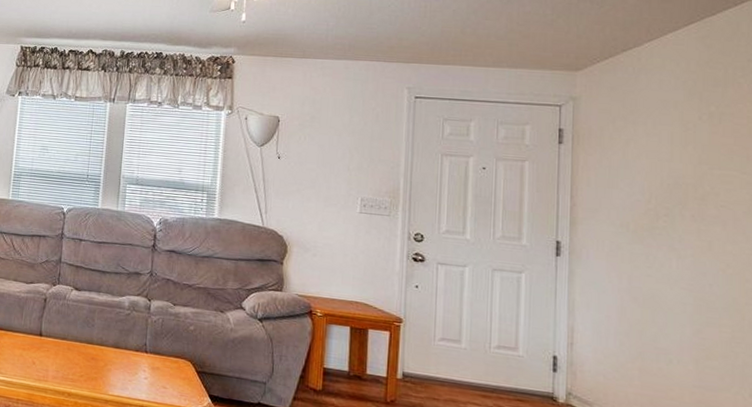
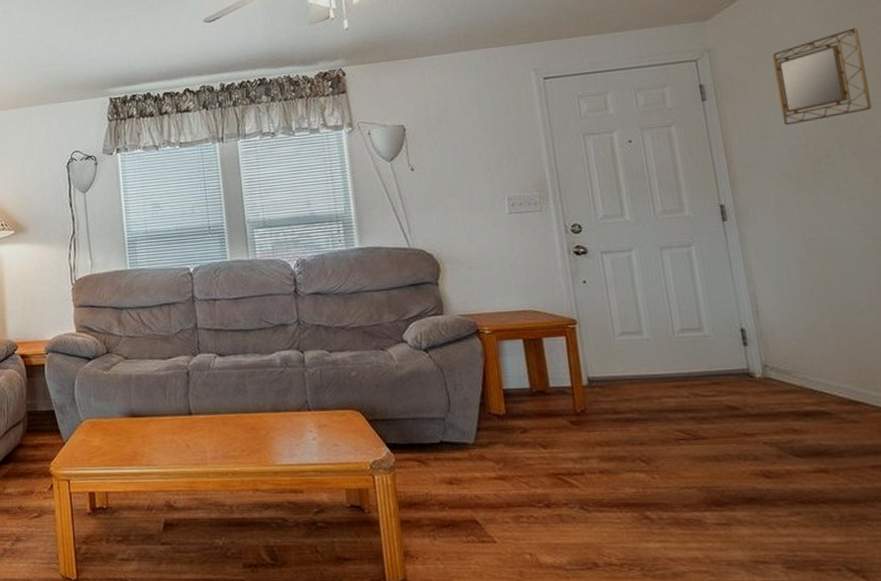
home mirror: none [631,102,720,181] -> present [773,27,872,126]

